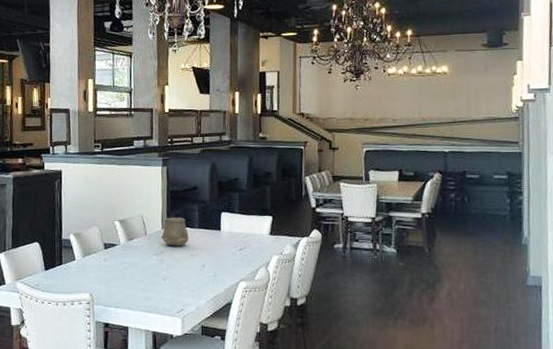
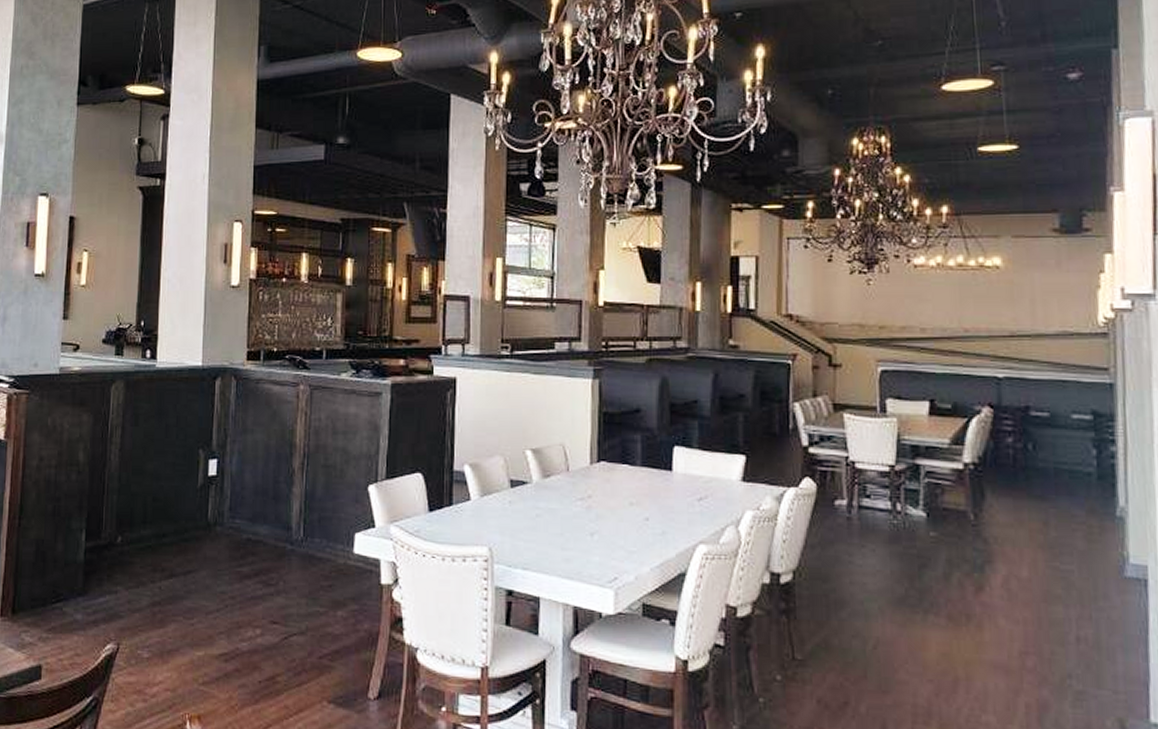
ceramic cup: present [160,217,189,246] -> none [588,448,627,489]

